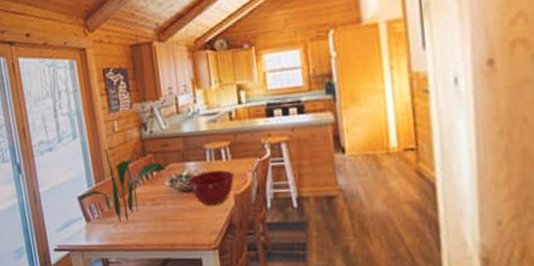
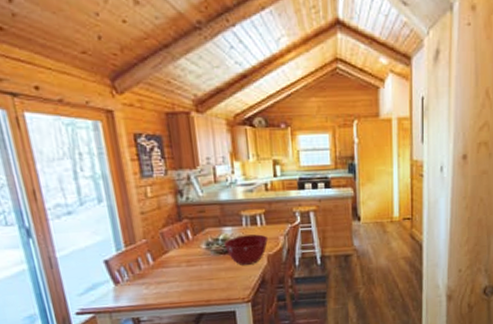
plant: present [79,148,166,222] -> none [105,212,202,283]

